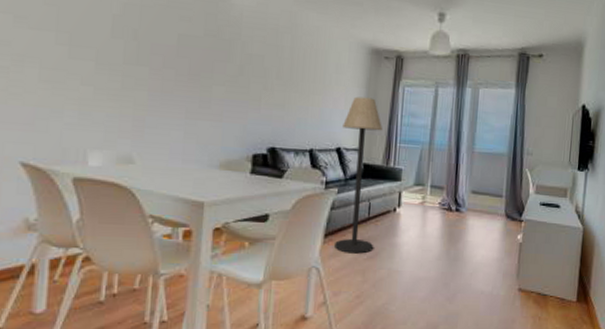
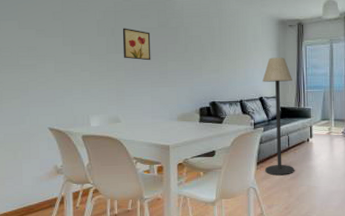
wall art: none [148,30,192,82] -> present [122,28,151,61]

